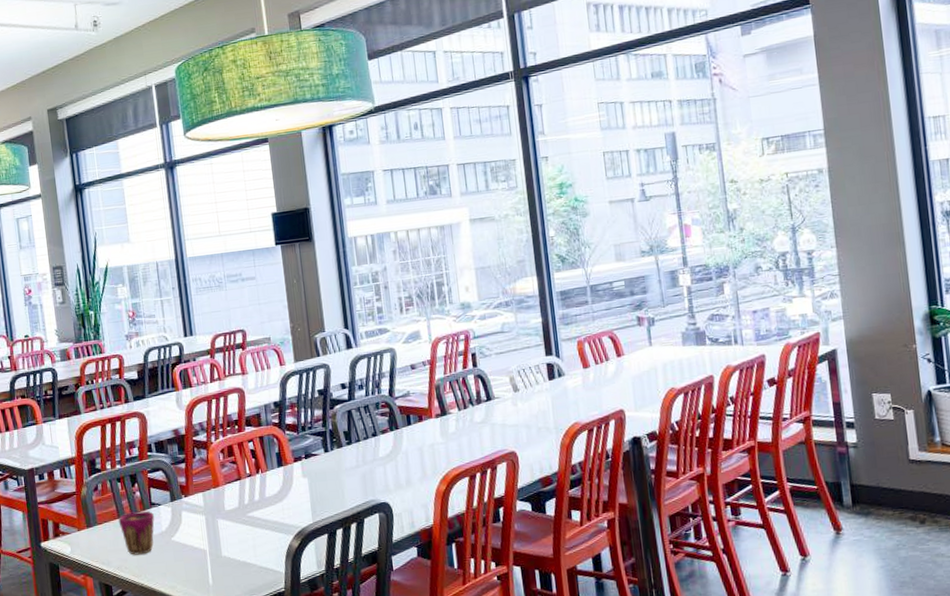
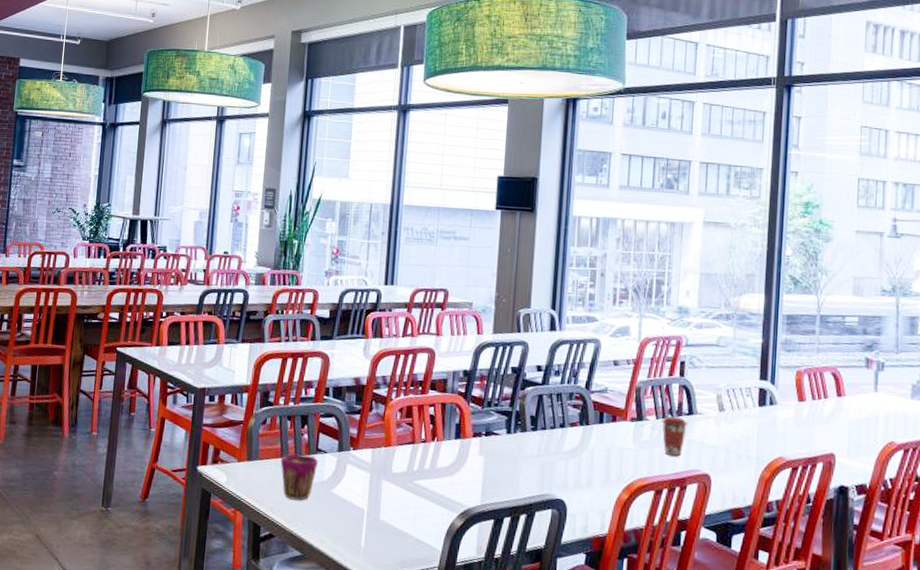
coffee cup: none [464,405,488,442] -> present [662,416,687,456]

